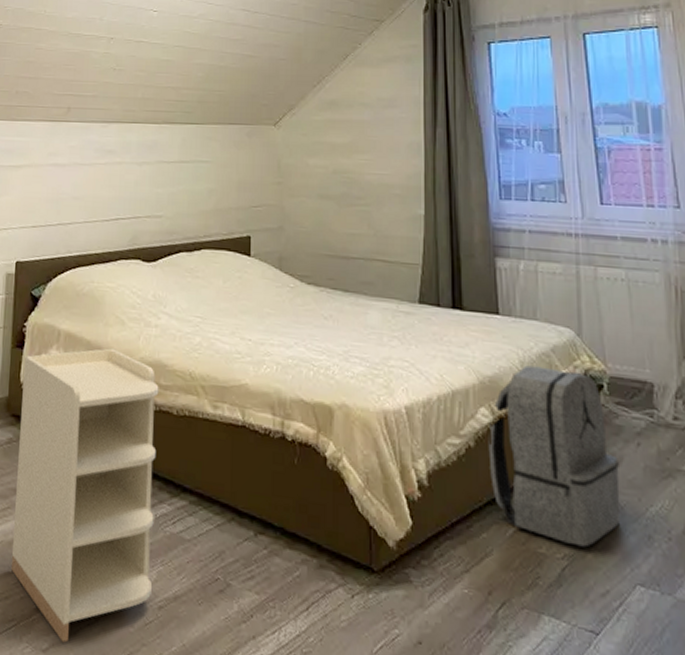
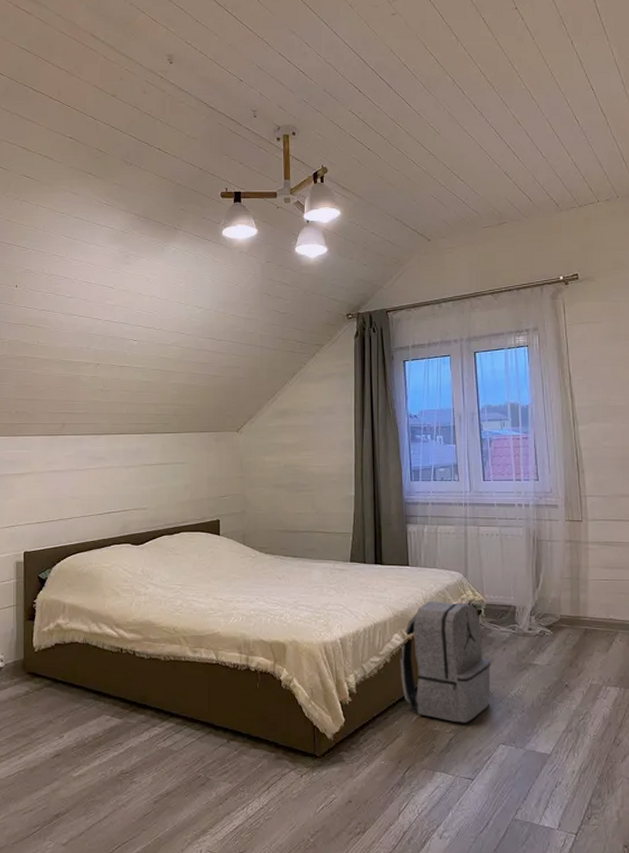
nightstand: present [10,348,159,643] -> none [33,614,149,837]

